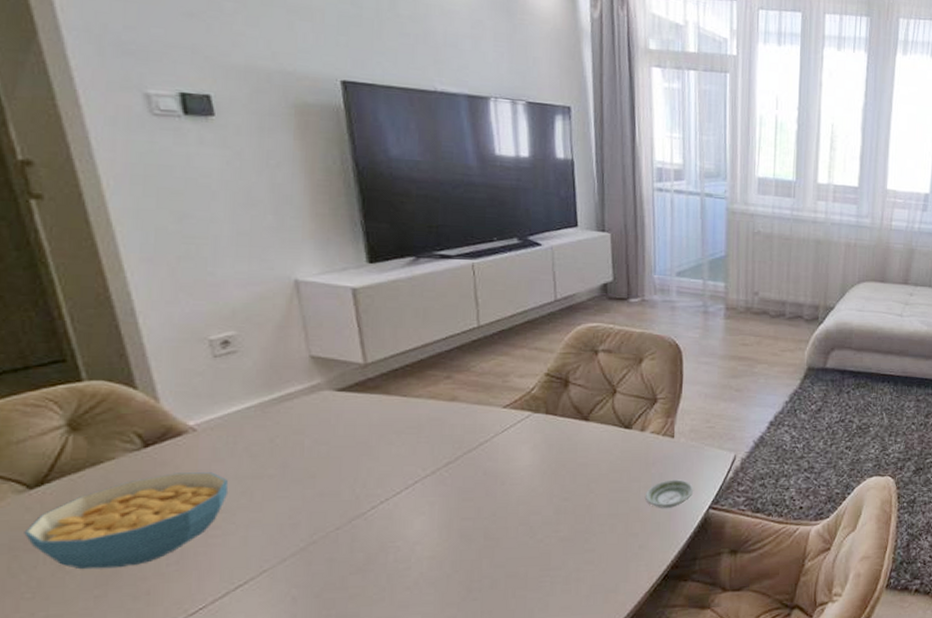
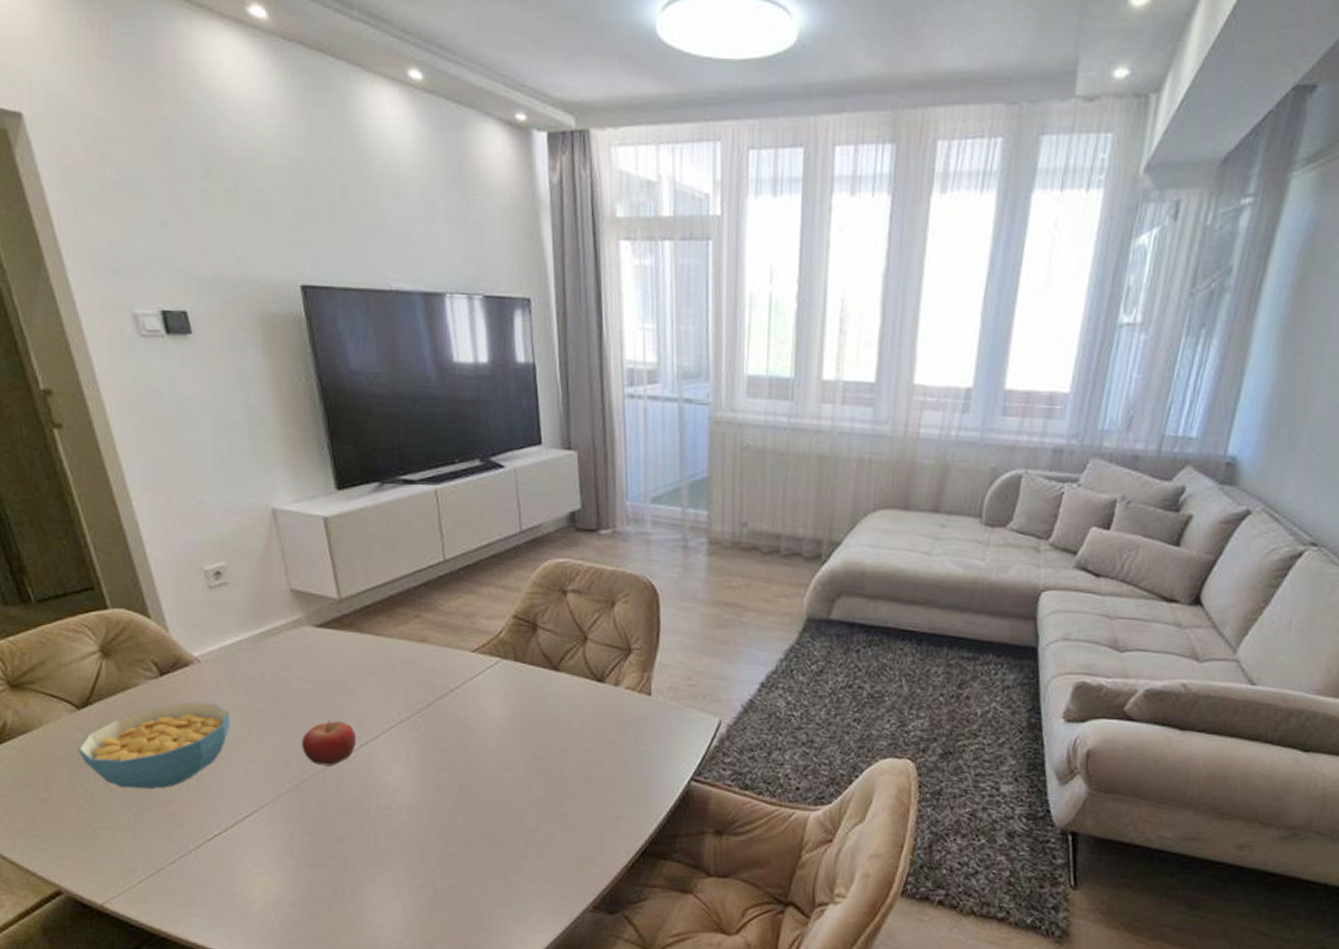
fruit: none [313,479,376,526] -> present [302,719,357,766]
saucer: present [644,479,694,508] -> none [619,743,674,776]

